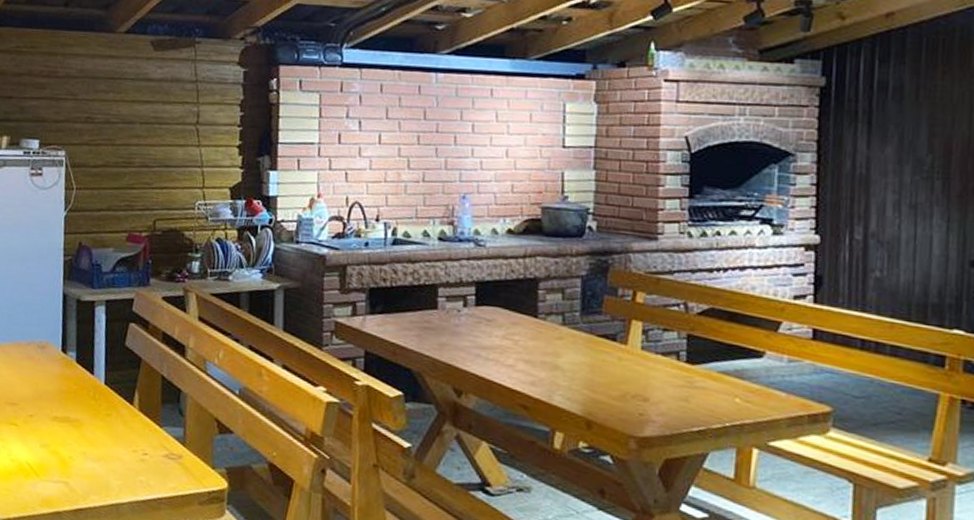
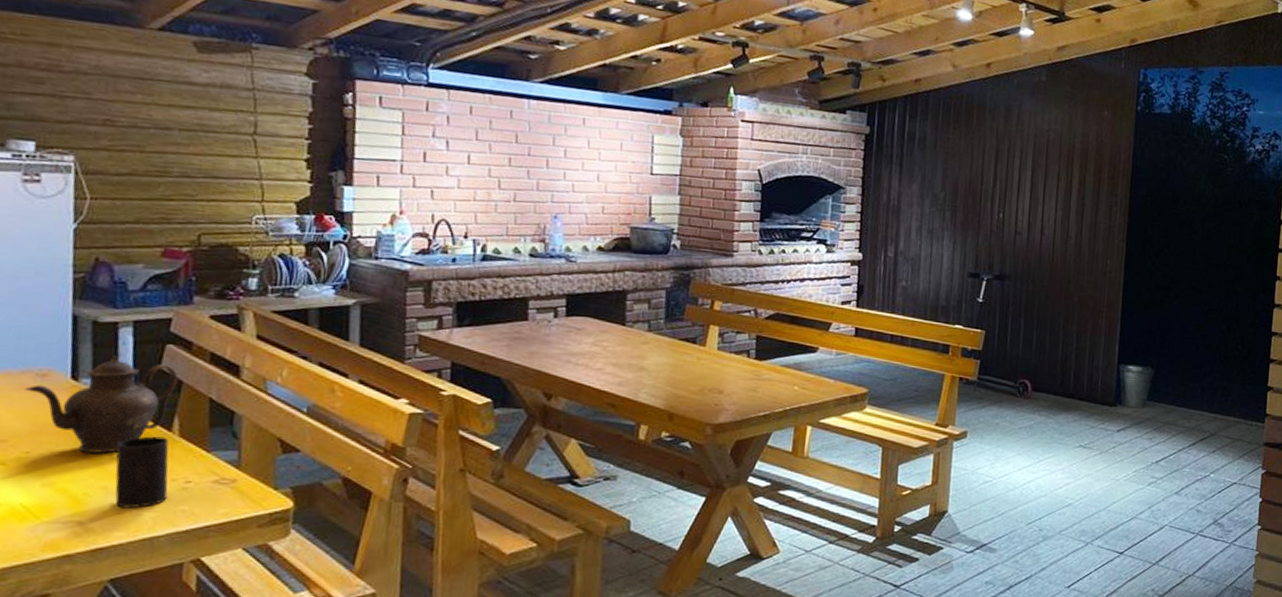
teapot: none [30,332,138,422] -> present [25,356,178,453]
cup: none [91,408,131,475] -> present [115,436,169,509]

